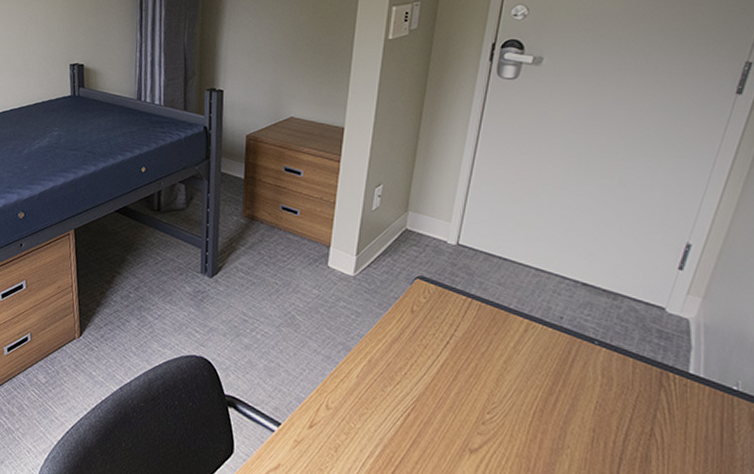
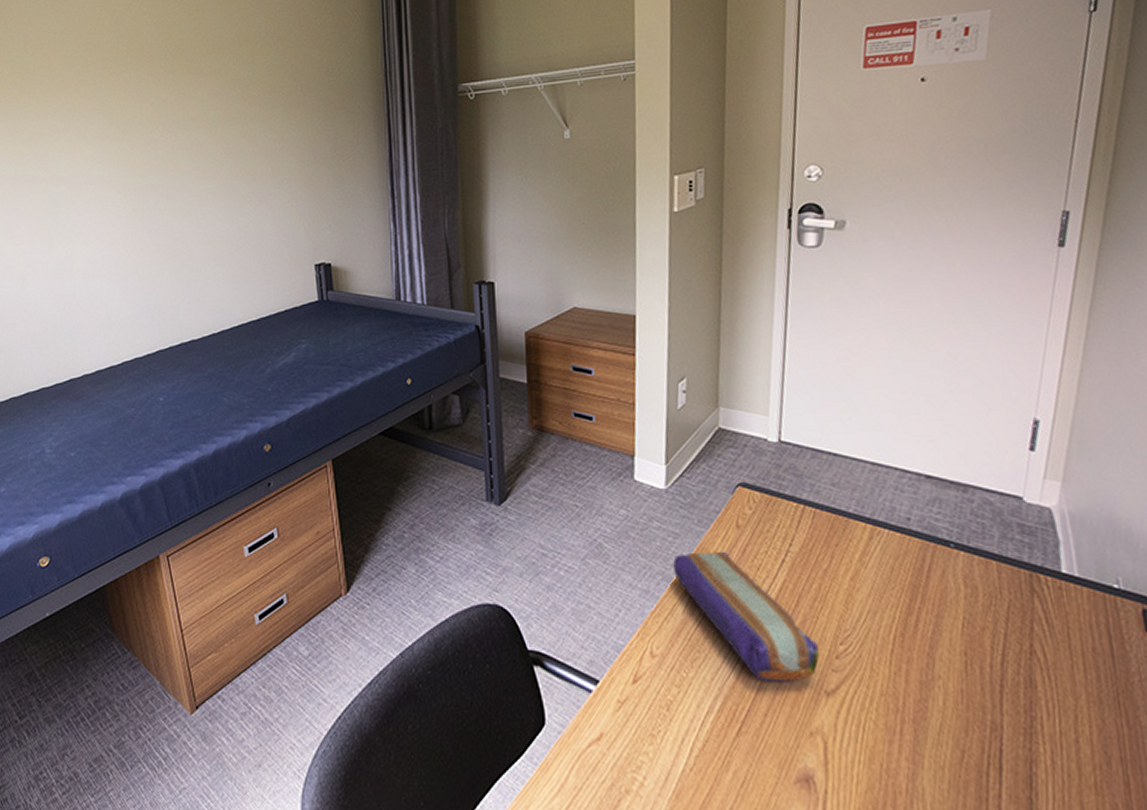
pencil case: none [353,329,468,440] -> present [673,551,819,683]

